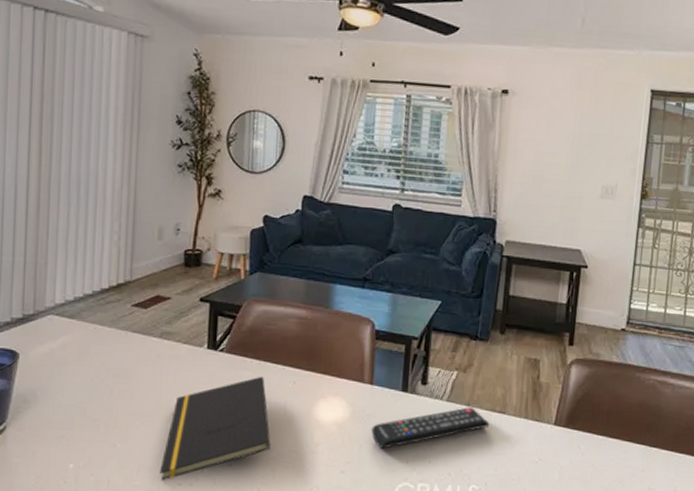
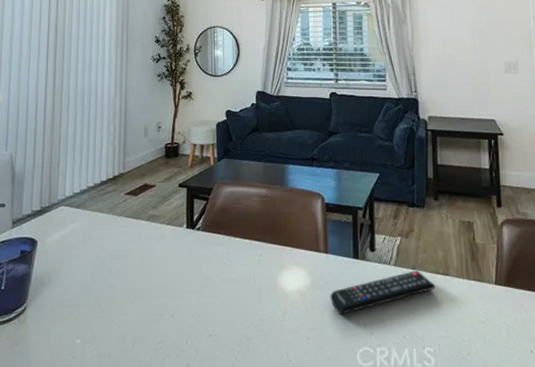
notepad: present [160,376,271,481] -> none [151,250,244,353]

